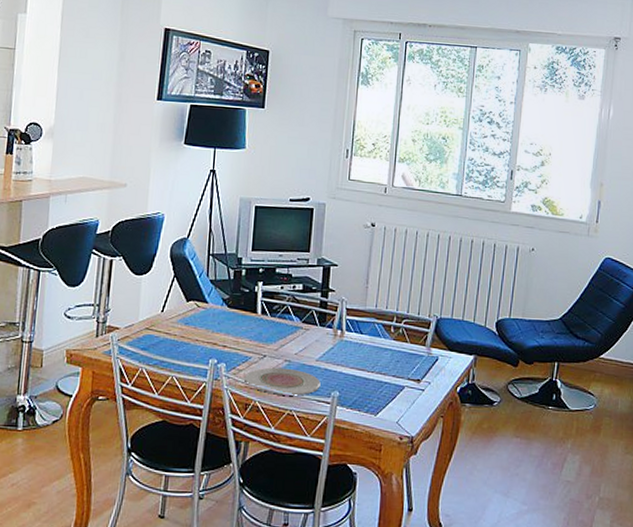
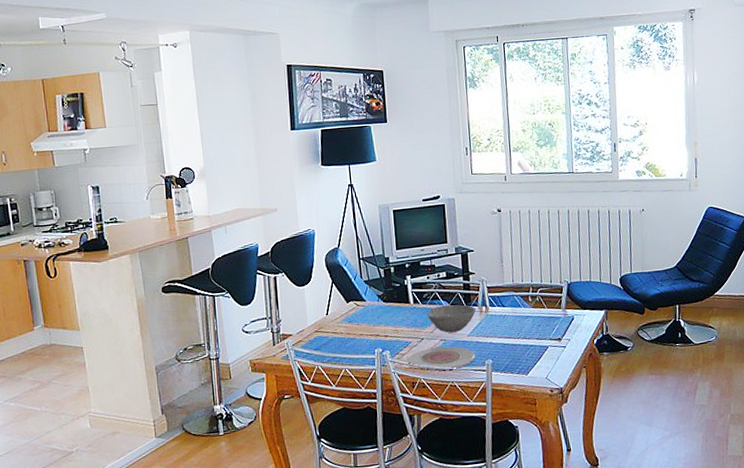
bowl: none [274,321,329,354] -> present [426,304,476,333]

